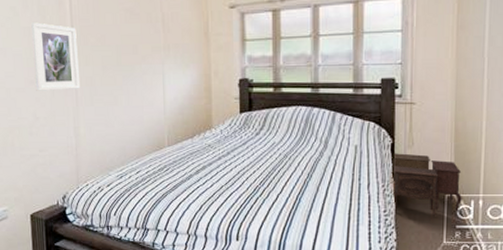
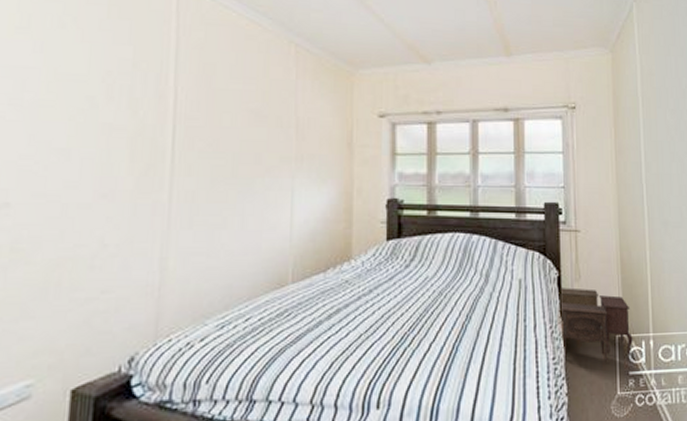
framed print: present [30,22,81,91] -> none [109,118,180,208]

